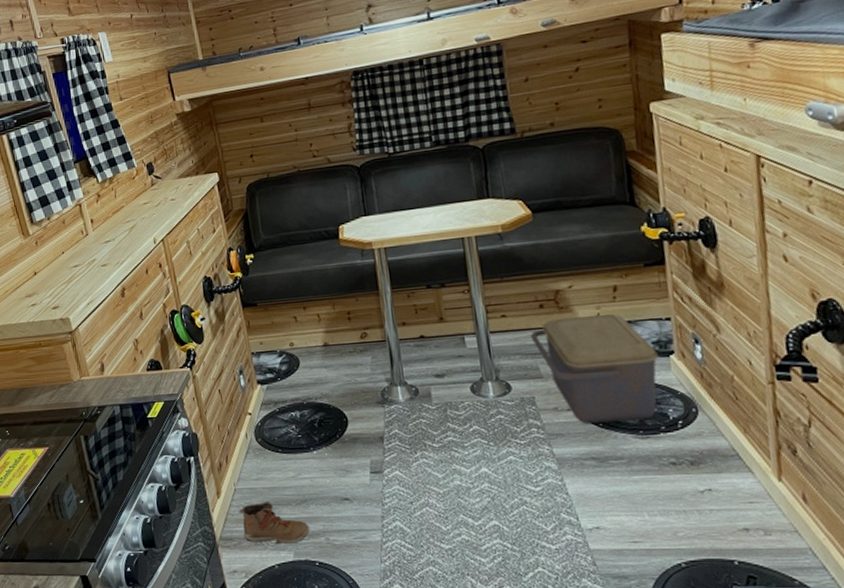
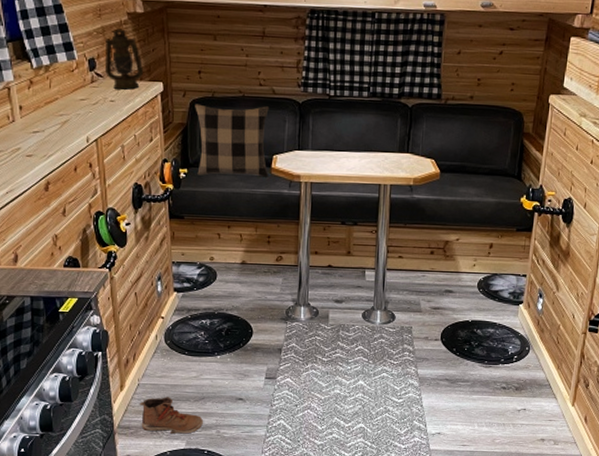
lantern: none [160,130,199,188] -> present [106,28,144,90]
pillow: none [251,176,338,259] -> present [195,104,269,177]
cooler: present [531,313,658,423] -> none [419,265,511,353]

